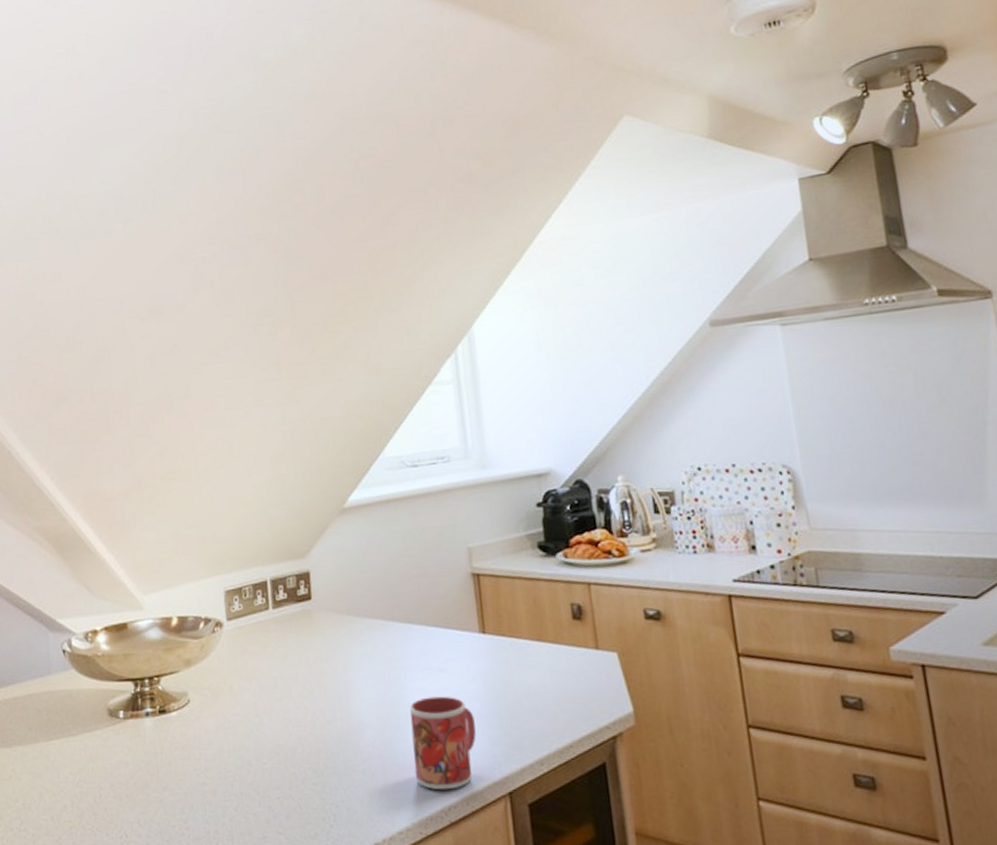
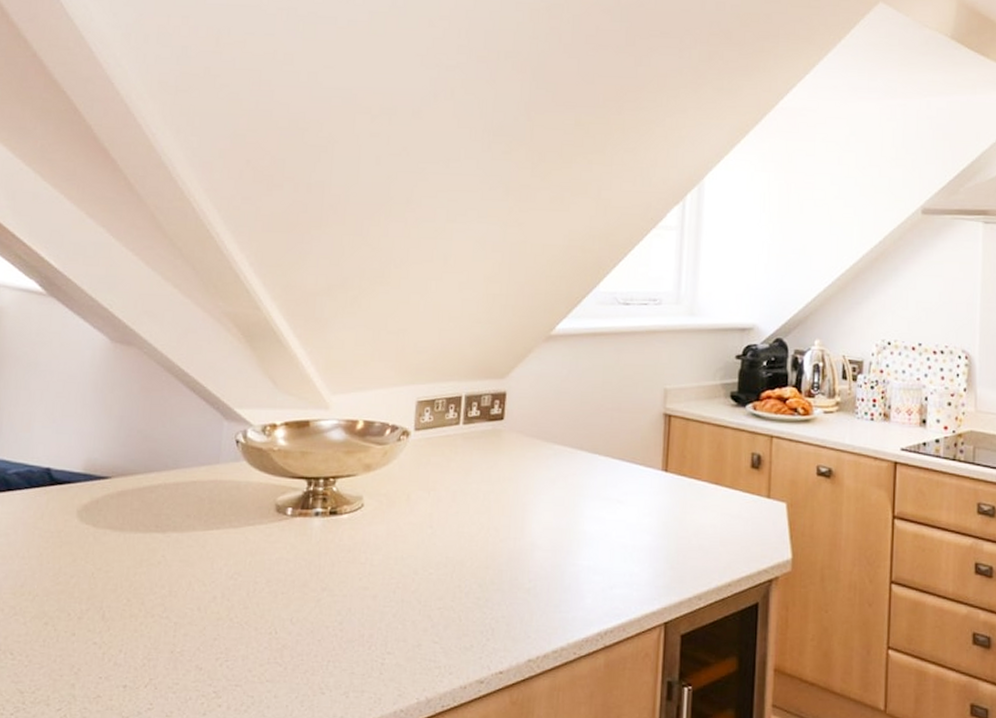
mug: present [410,696,476,790] -> none [578,526,644,615]

